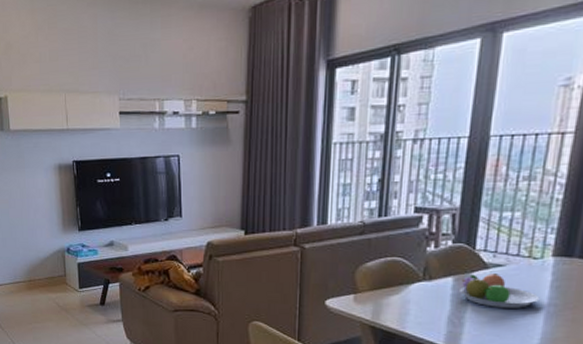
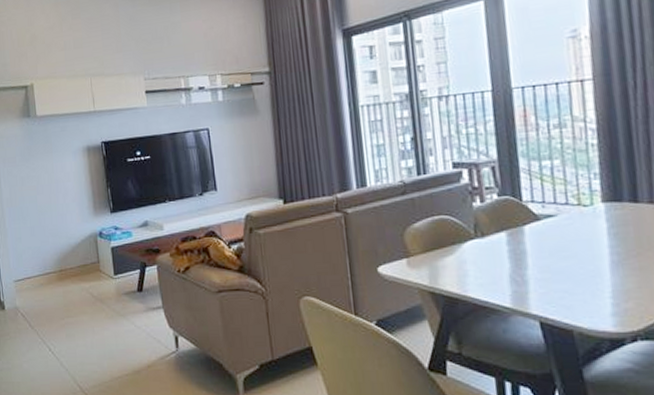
fruit bowl: present [460,273,540,308] -> none [514,225,600,261]

